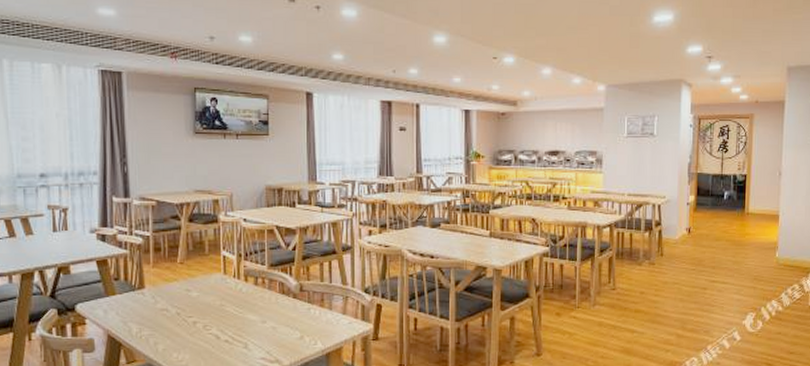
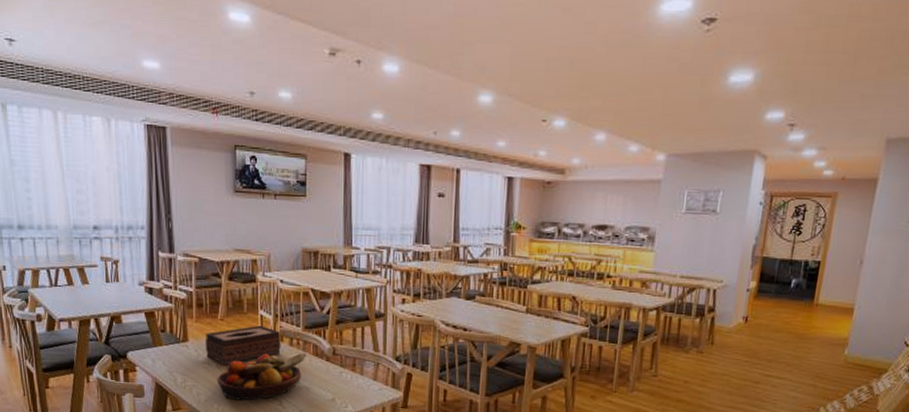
tissue box: none [163,266,245,311] -> present [205,325,281,366]
fruit bowl: none [176,291,272,347] -> present [217,352,306,401]

